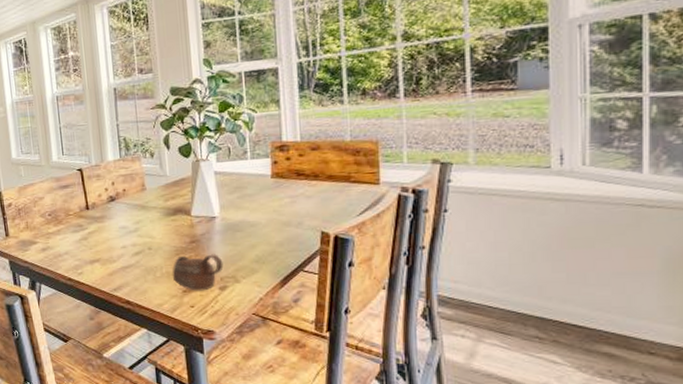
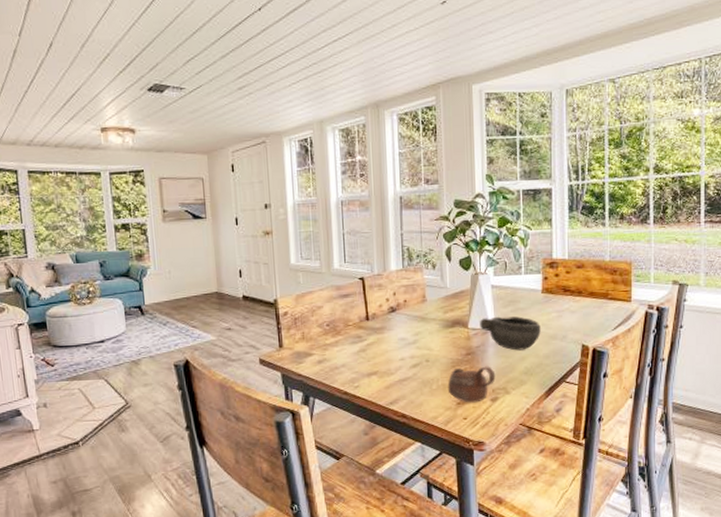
bowl: none [203,203,272,238] -> present [480,316,541,351]

